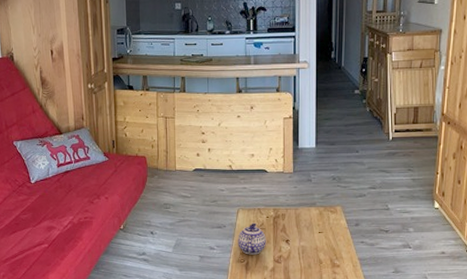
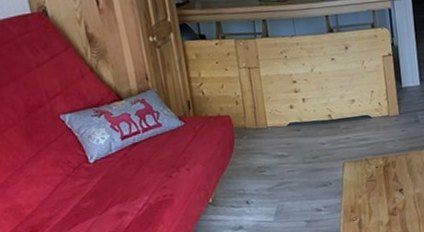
teapot: present [237,223,266,255] -> none [346,175,379,212]

